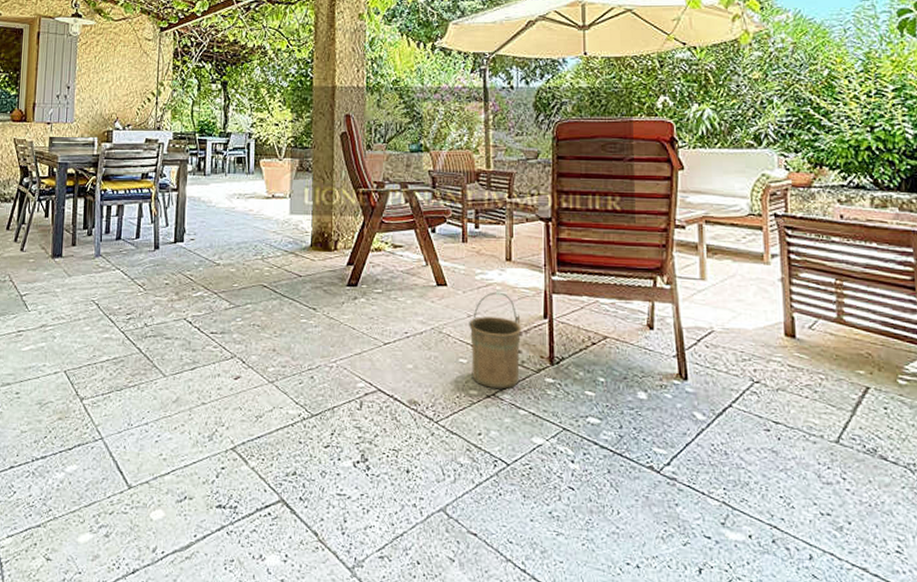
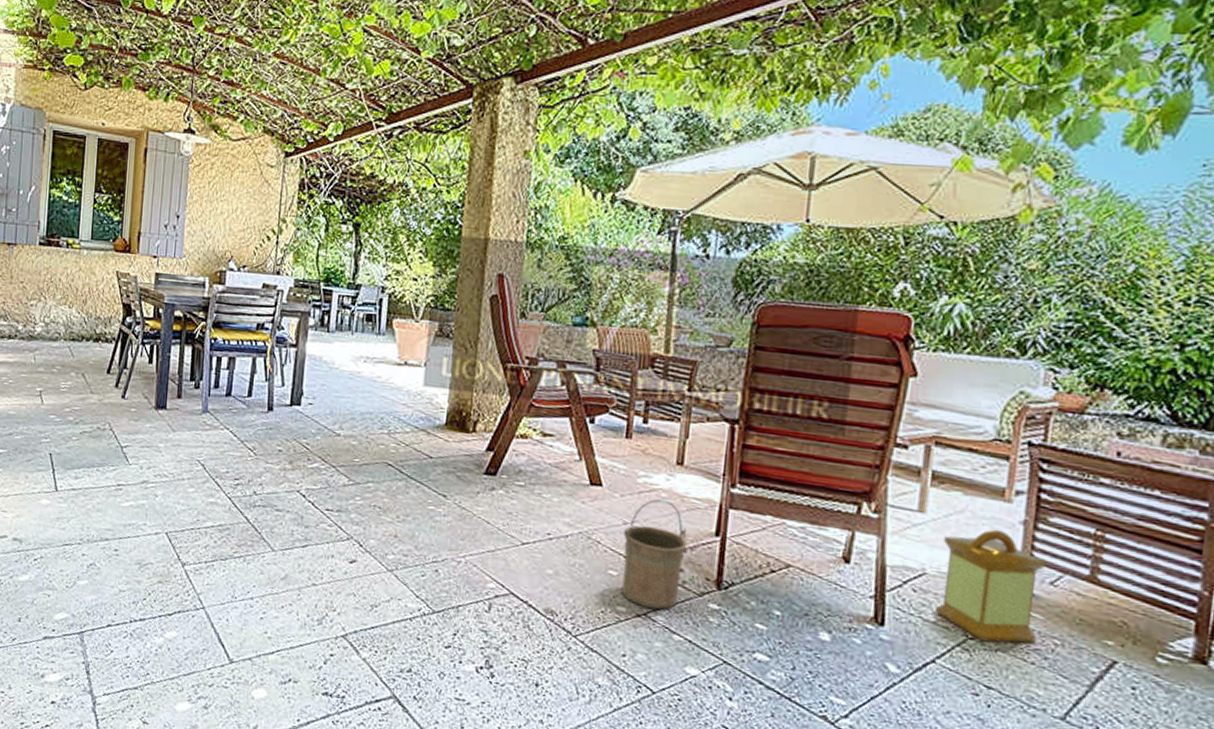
lantern: none [723,287,807,384] -> present [935,529,1047,644]

